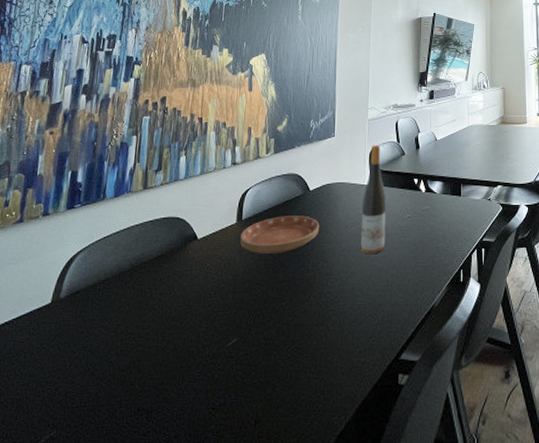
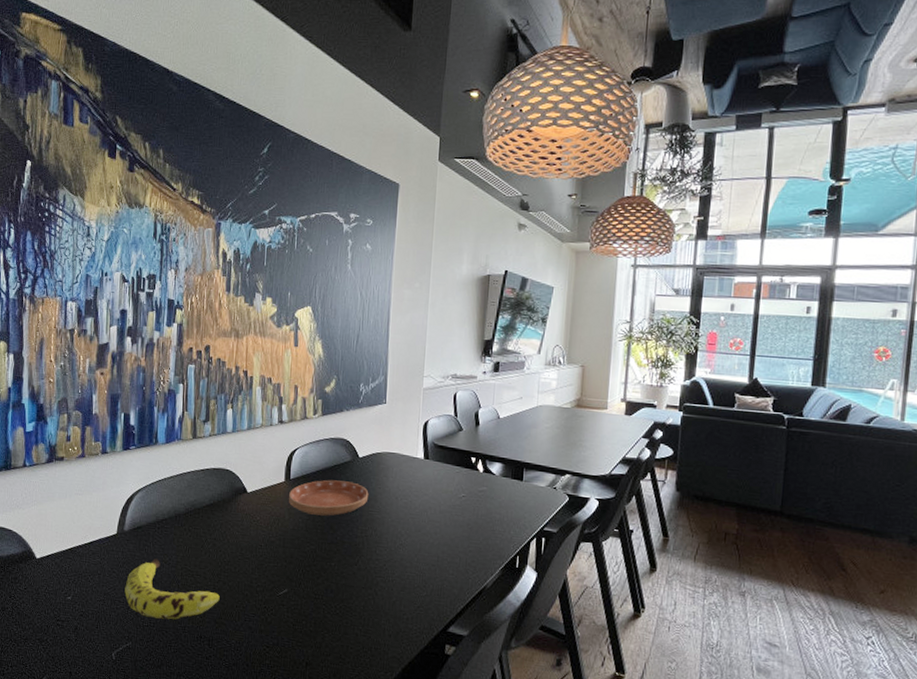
fruit: none [53,325,163,397] -> present [124,559,220,620]
wine bottle: present [360,145,387,255] -> none [410,417,440,529]

